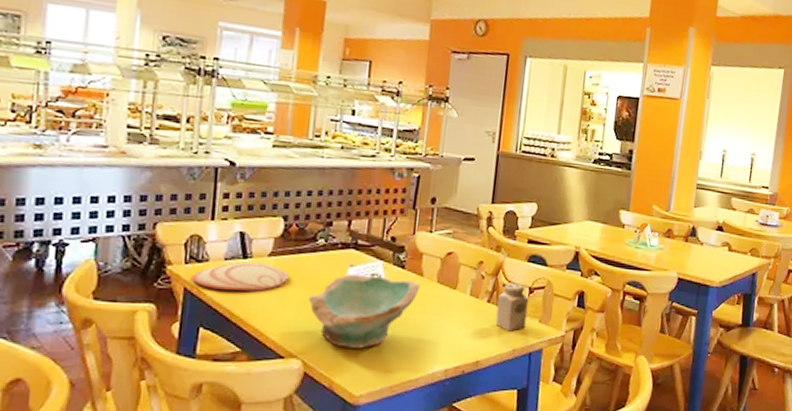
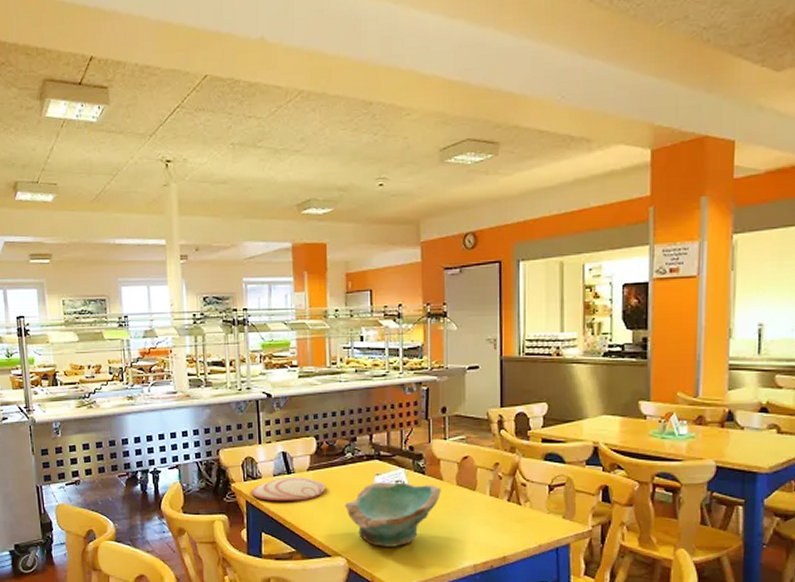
salt shaker: present [495,282,529,332] -> none [518,481,550,528]

